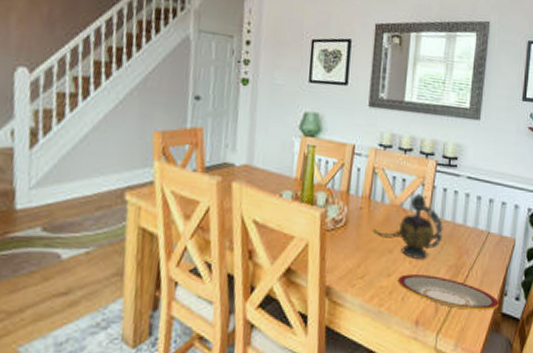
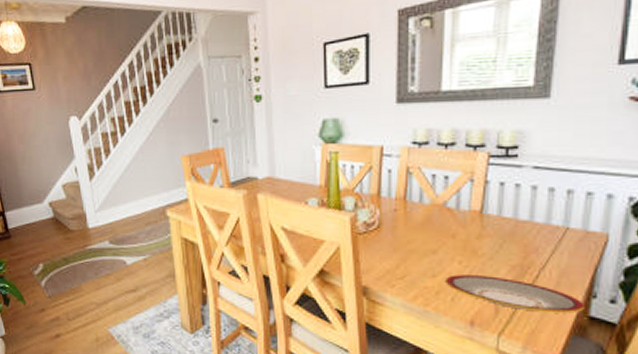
teapot: present [372,193,443,259] -> none [411,190,501,259]

